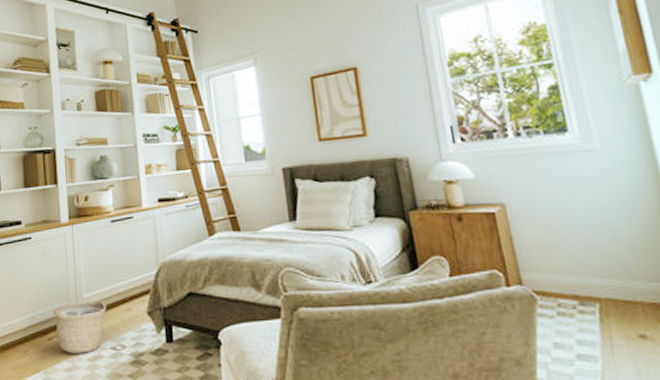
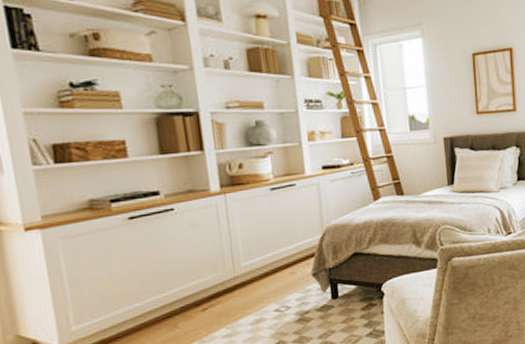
basket: present [53,301,106,354] -> none [206,268,268,321]

